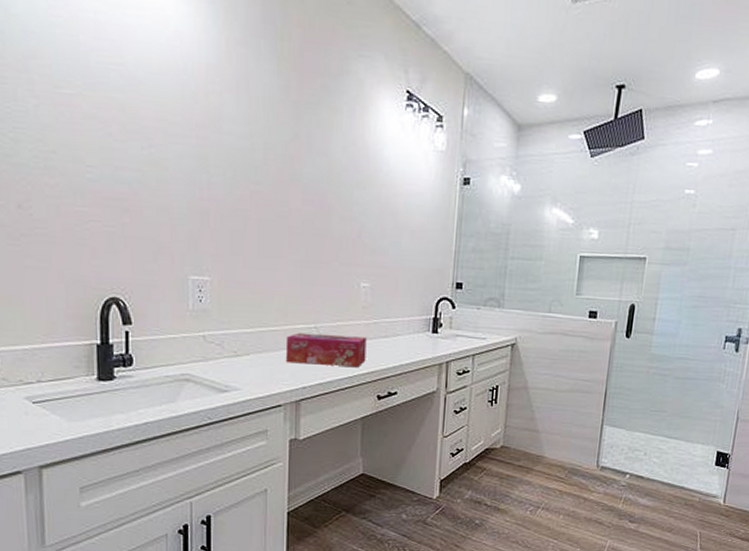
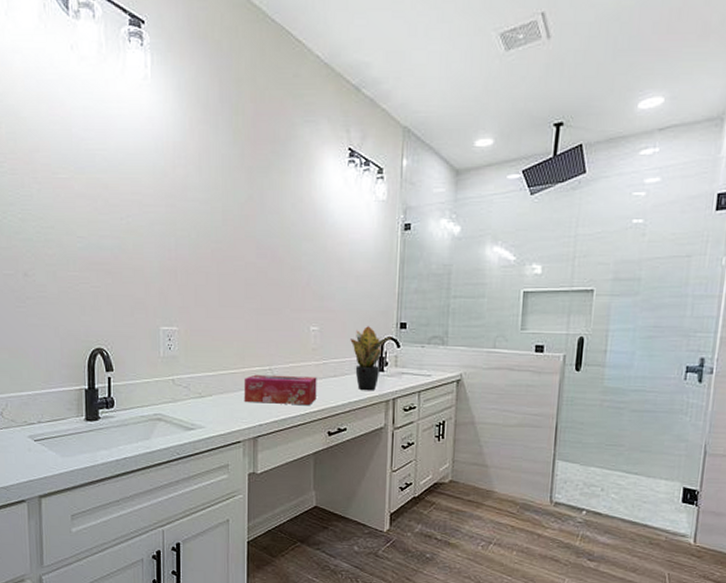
potted plant: none [403,285,447,354] -> present [350,326,392,391]

